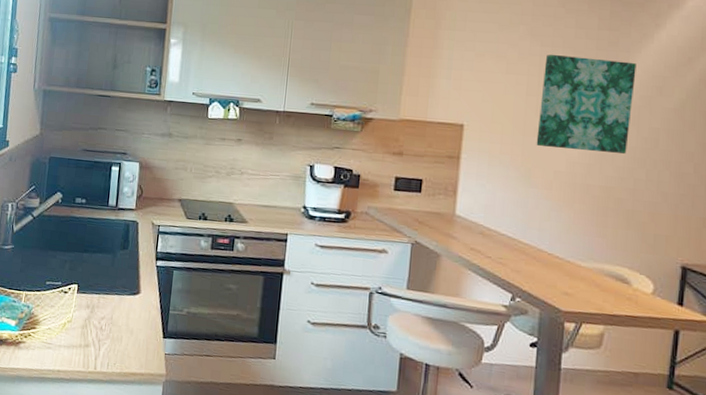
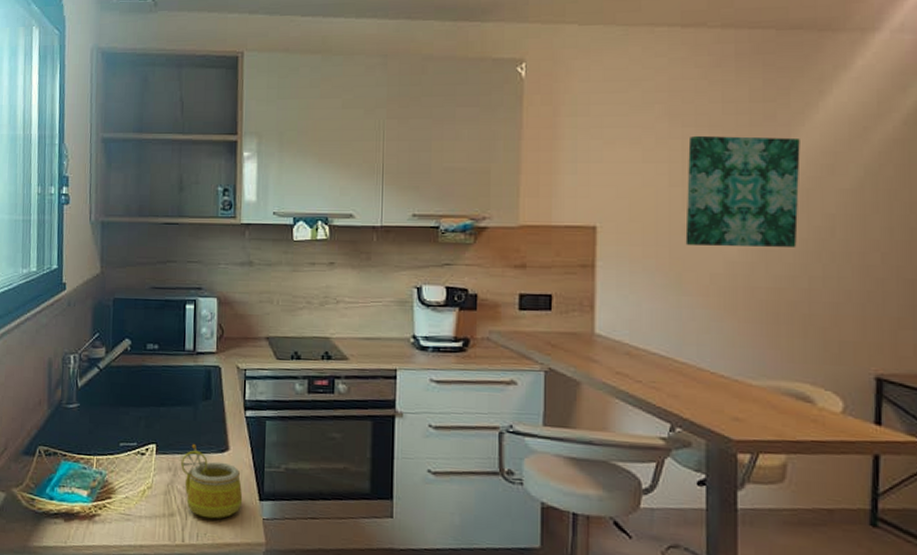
mug: none [98,286,149,352] -> present [181,444,243,519]

